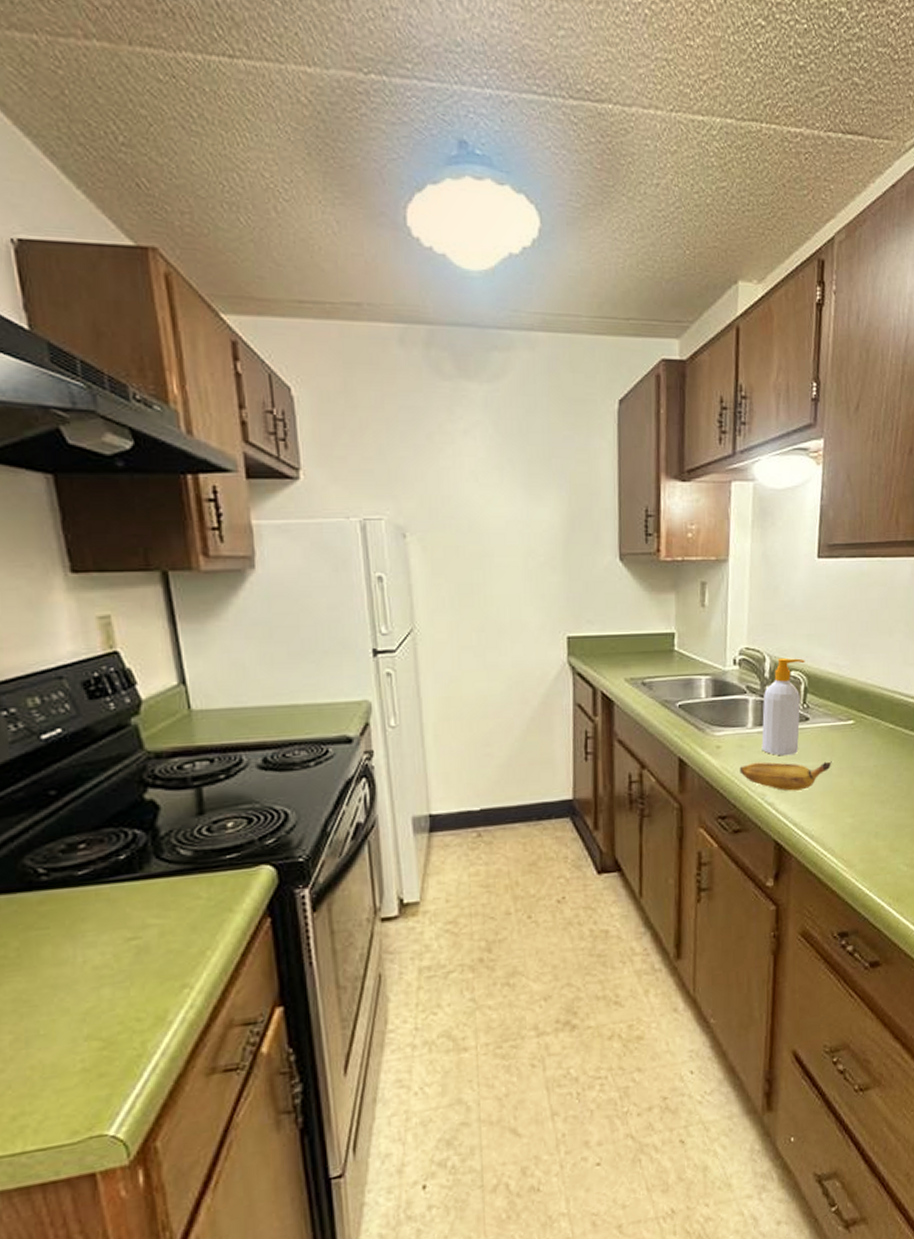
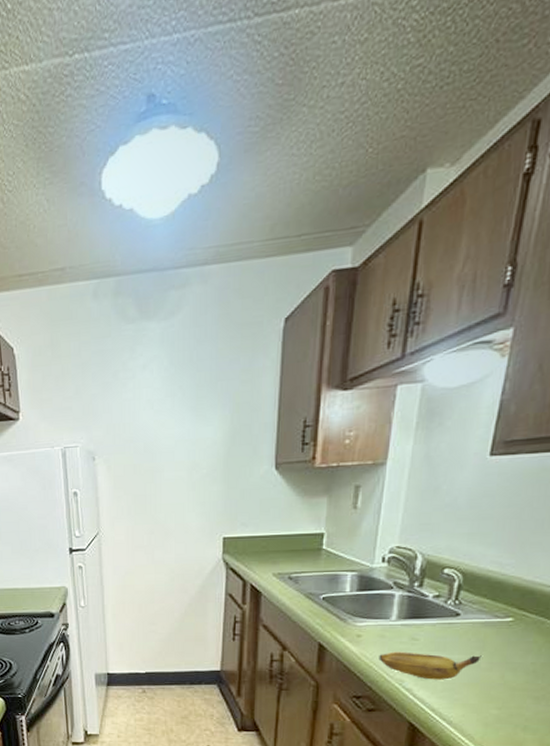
soap bottle: present [761,657,805,756] -> none [404,556,462,648]

